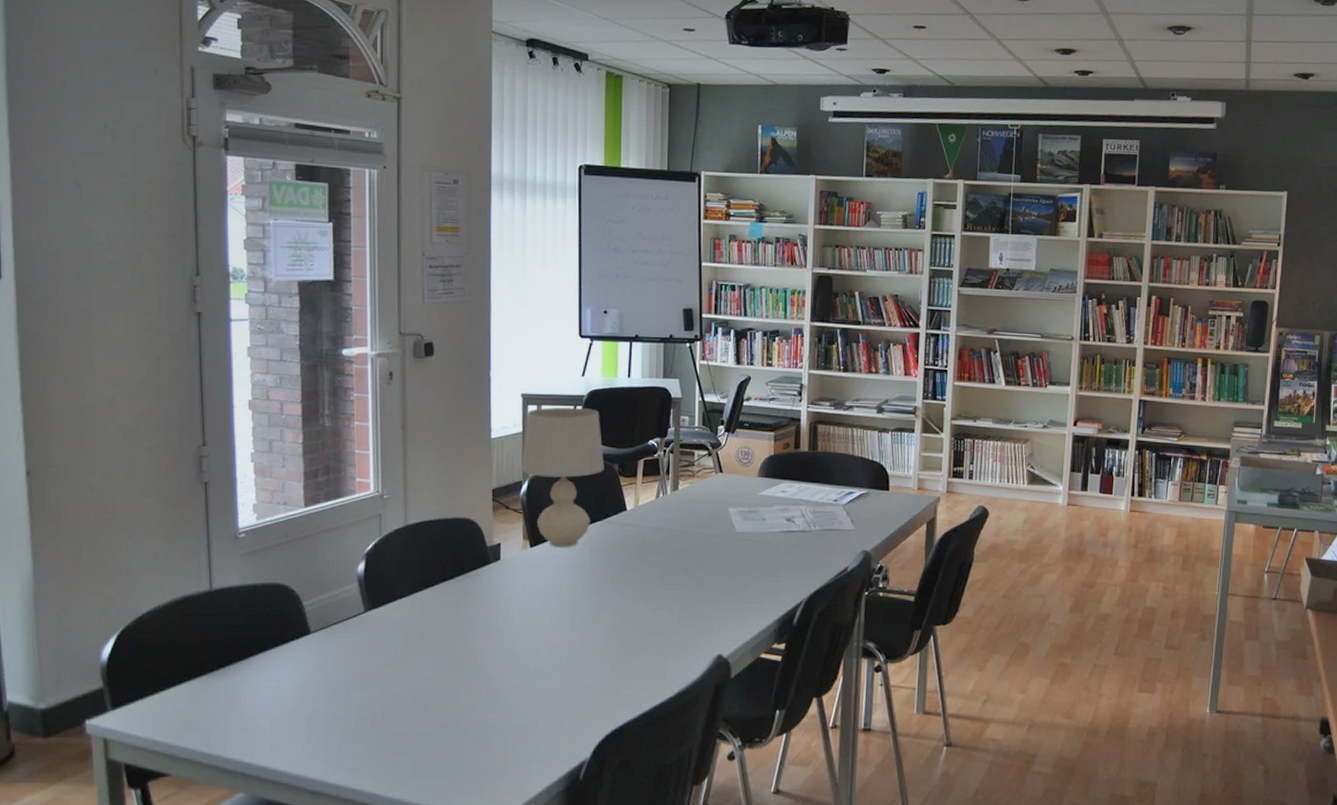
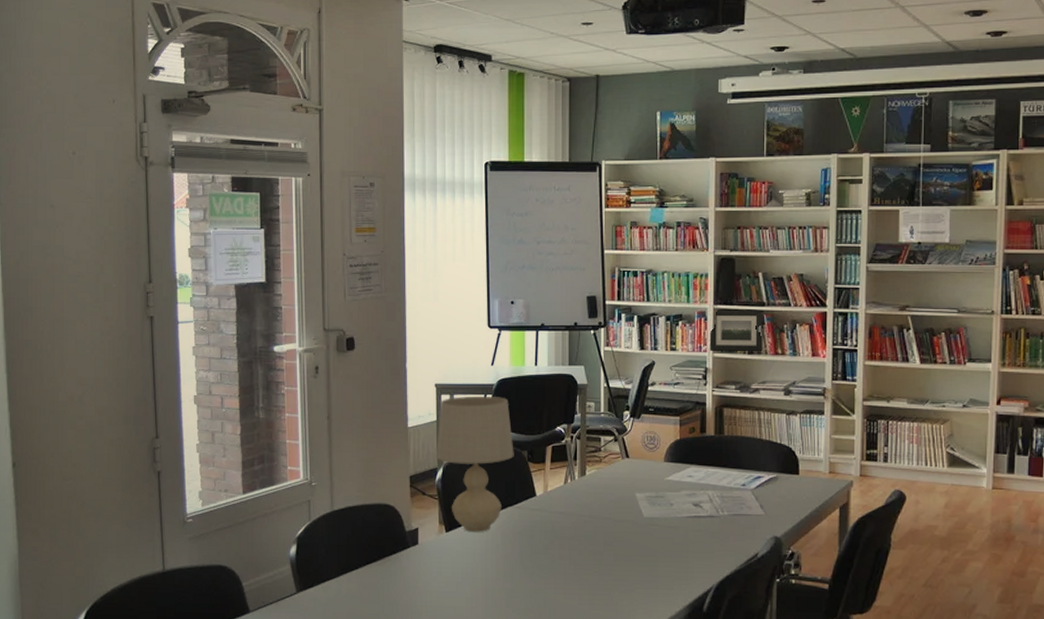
picture frame: none [806,326,859,370] -> present [710,309,763,352]

